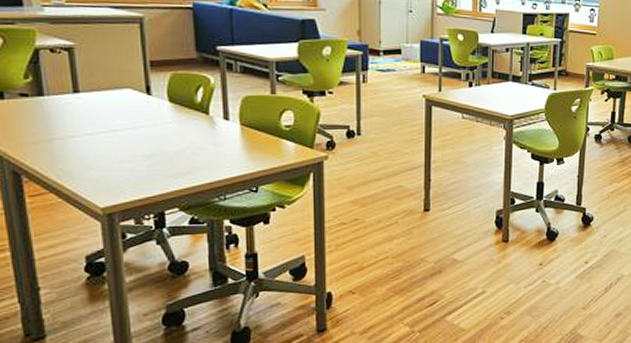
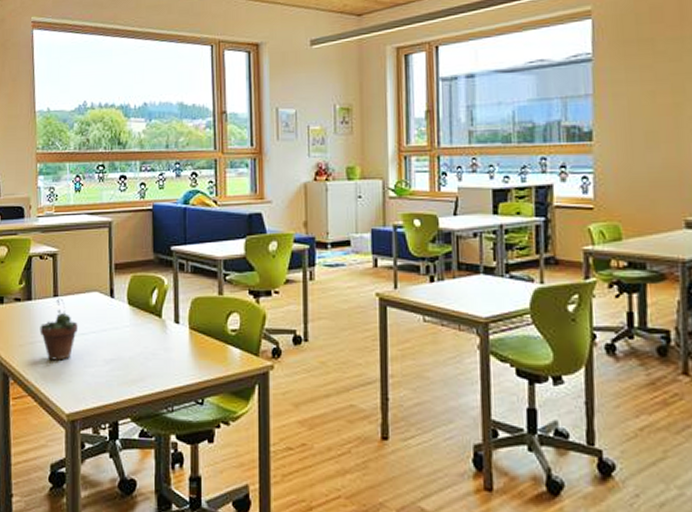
succulent plant: none [58,94,108,157] -> present [39,298,78,361]

